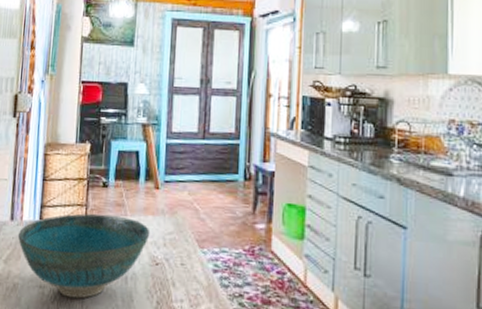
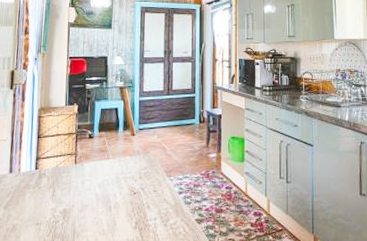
bowl: present [17,213,150,299] -> none [16,159,129,229]

